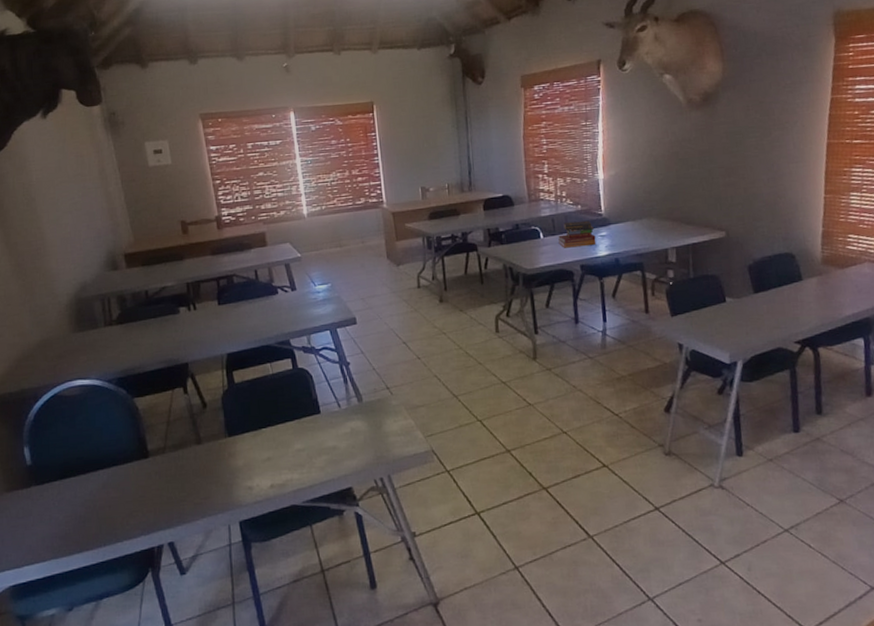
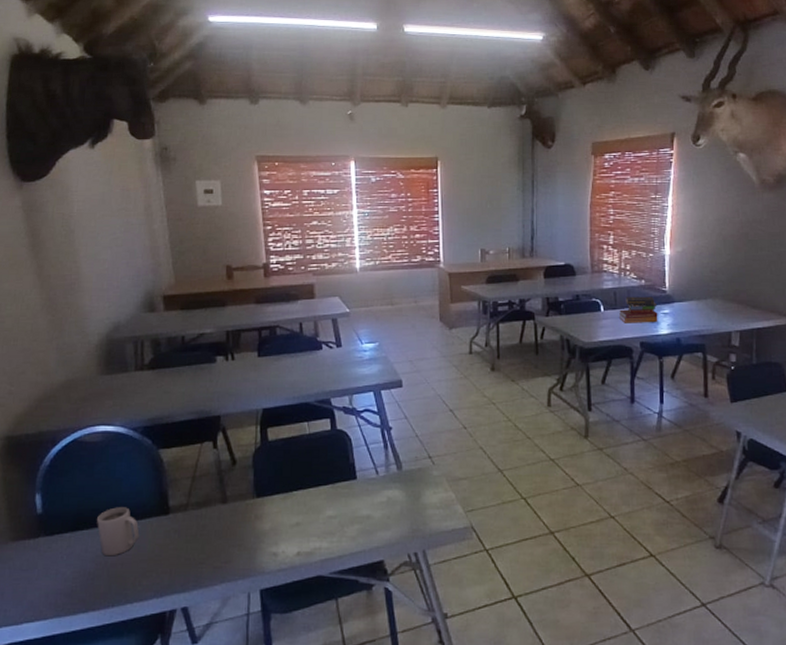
mug: none [81,454,123,500] -> present [96,507,140,556]

